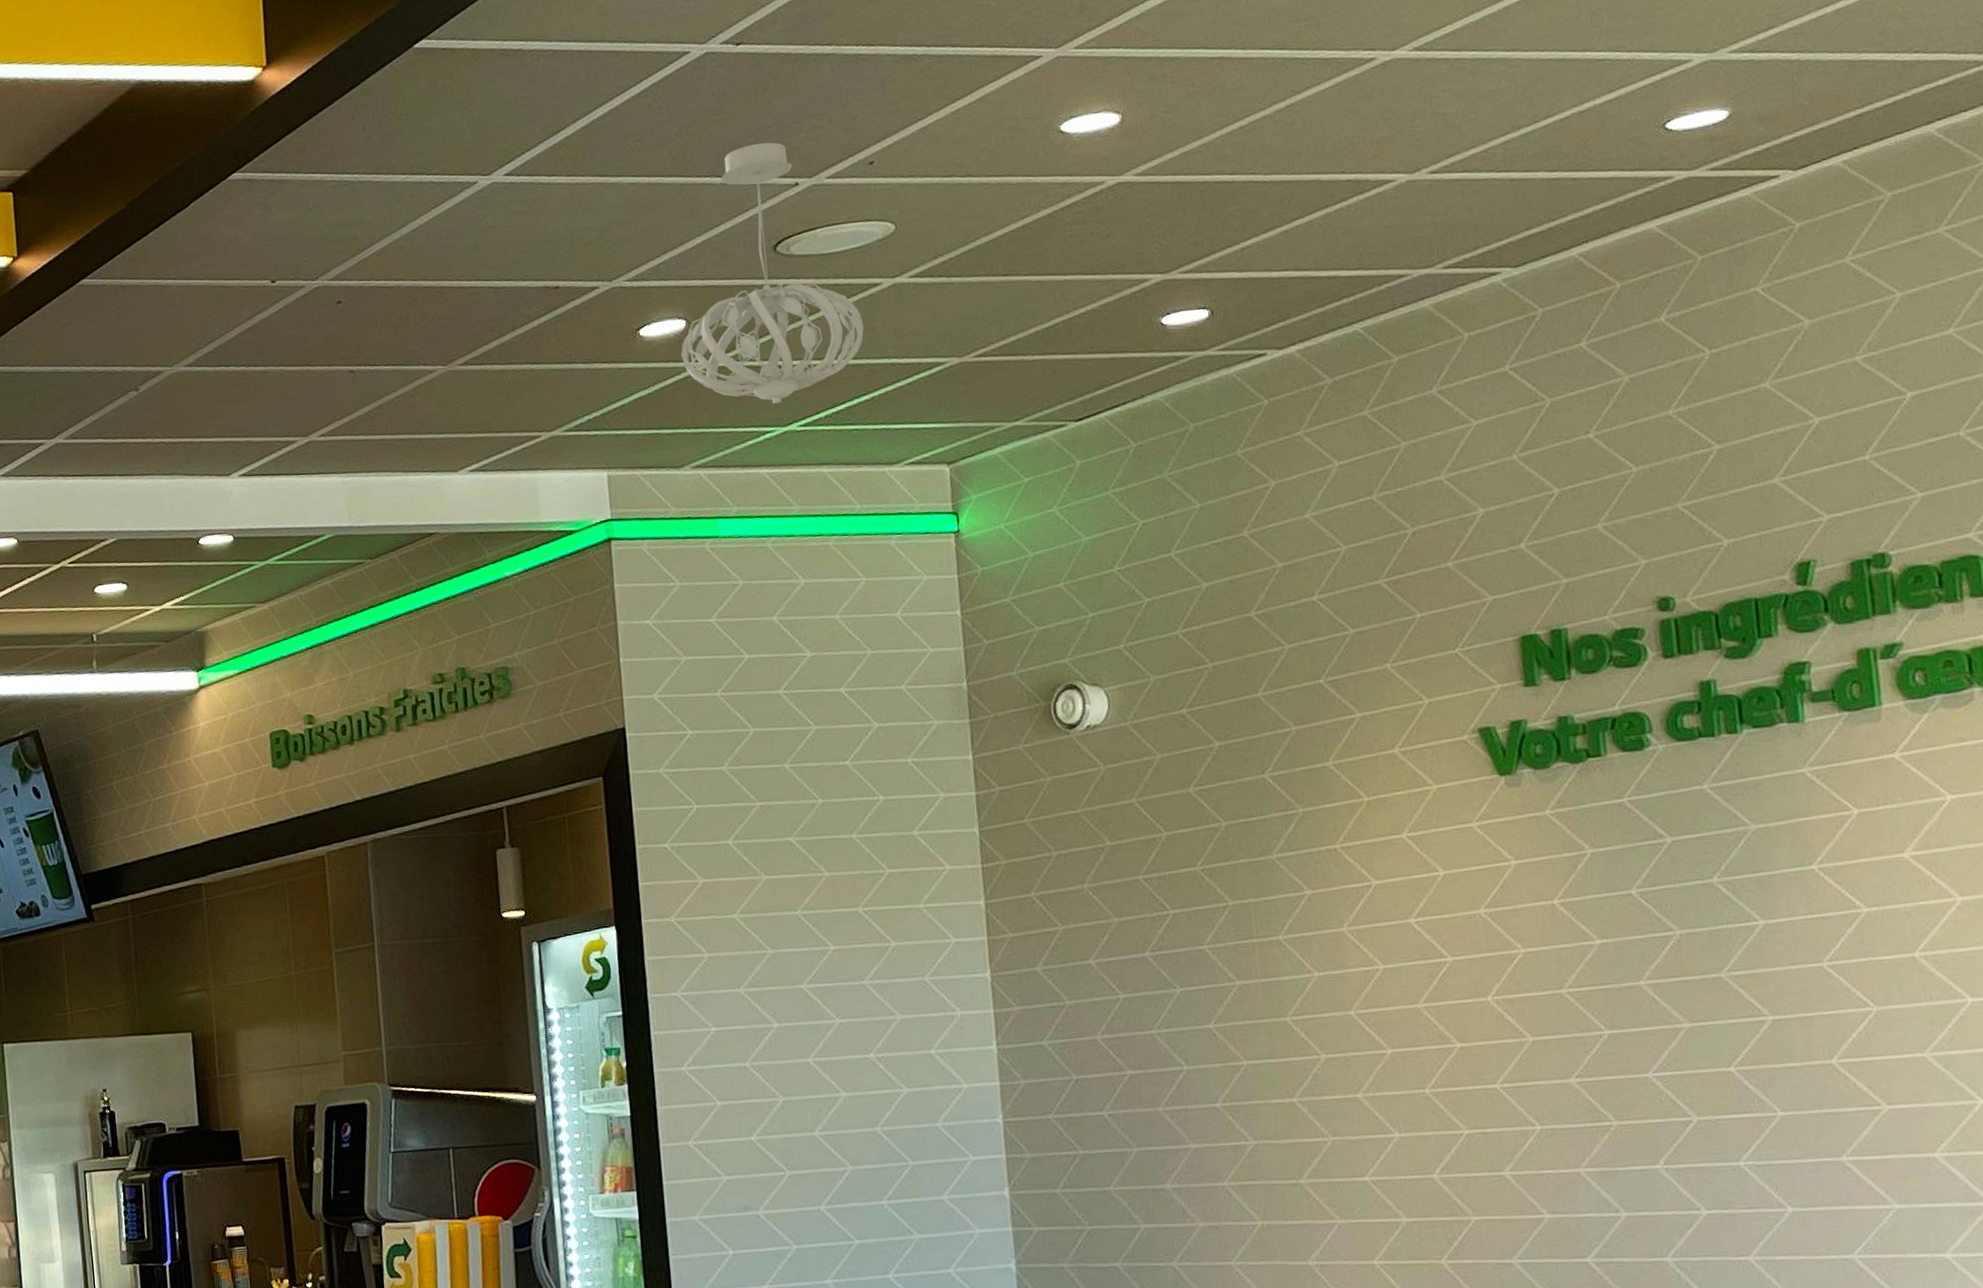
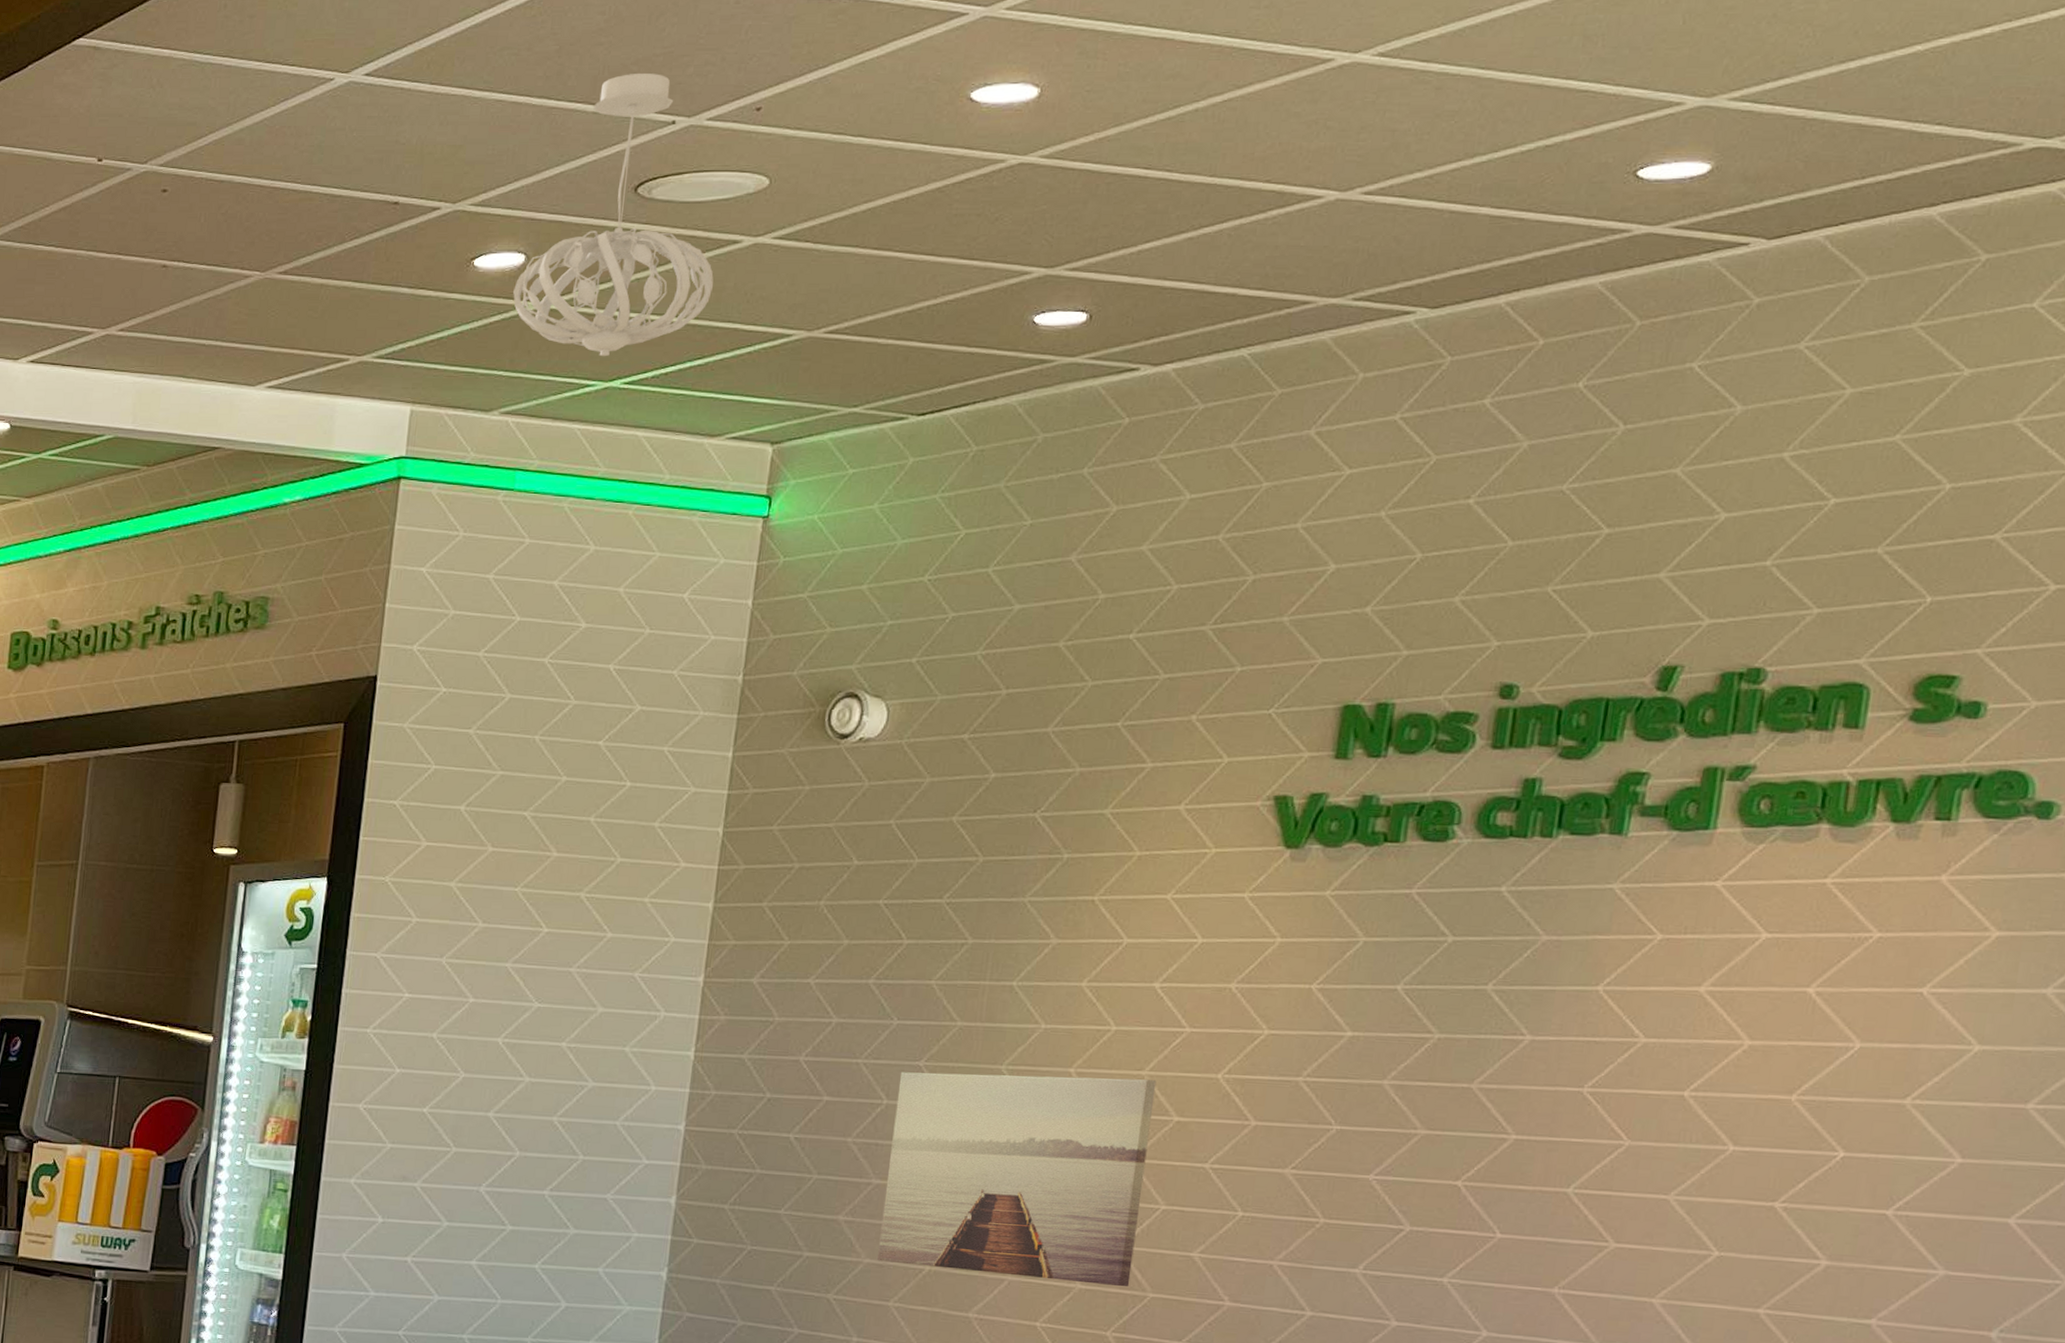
wall art: none [1194,1011,1452,1223] -> present [877,1072,1157,1287]

